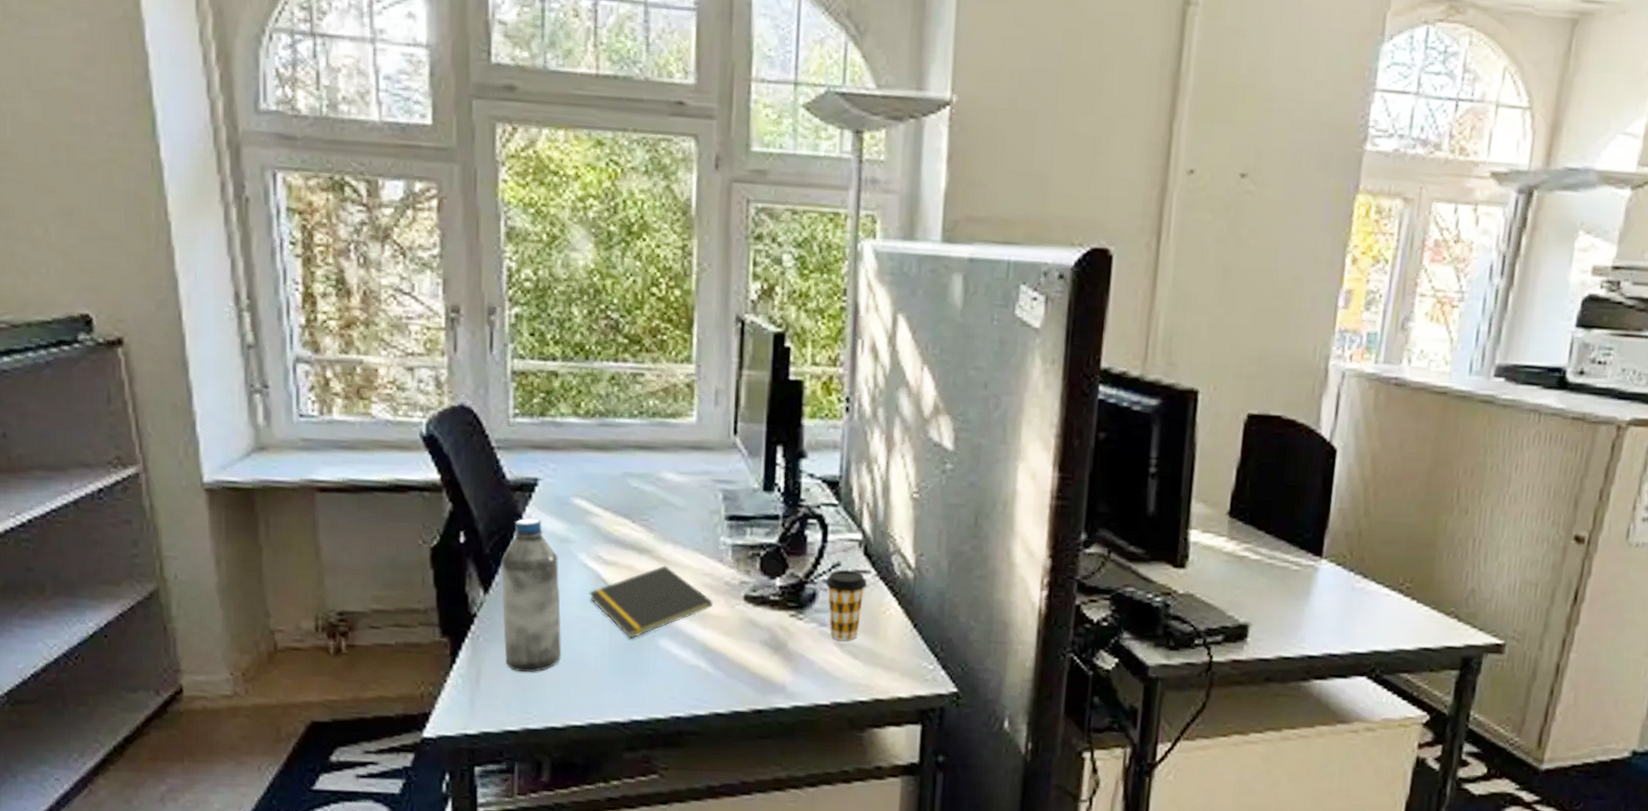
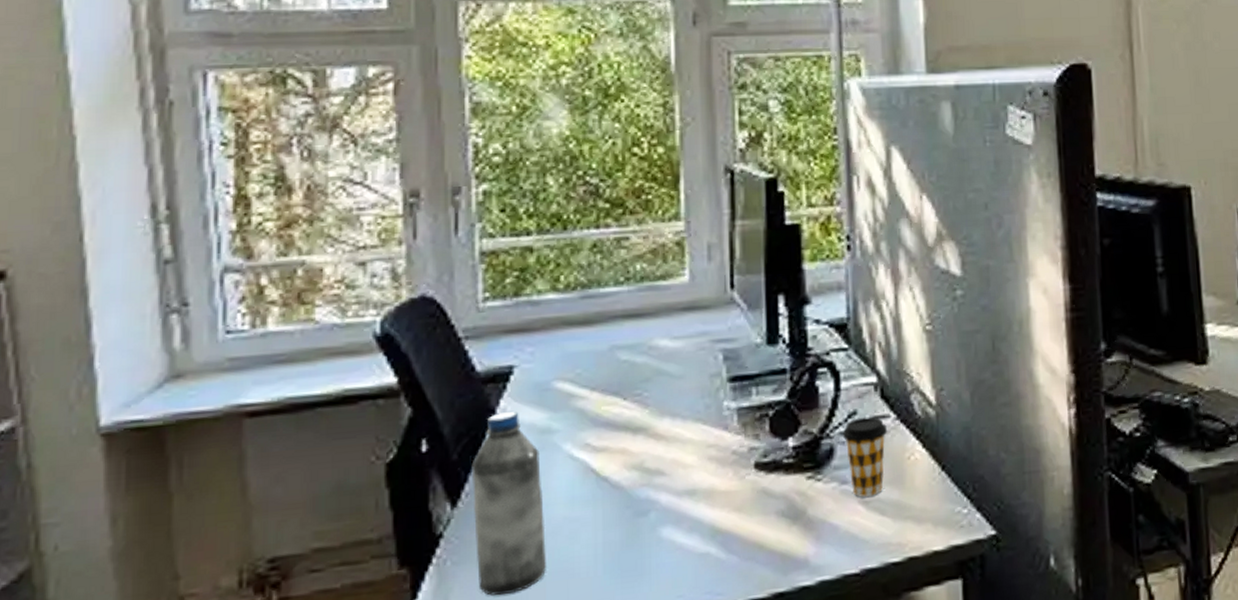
notepad: present [589,565,713,639] -> none [577,443,720,534]

